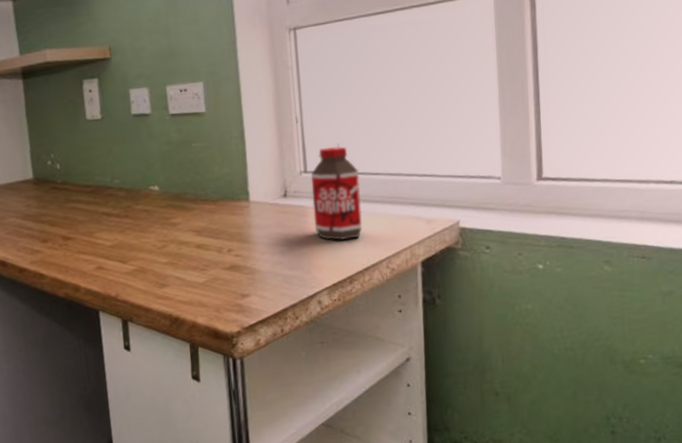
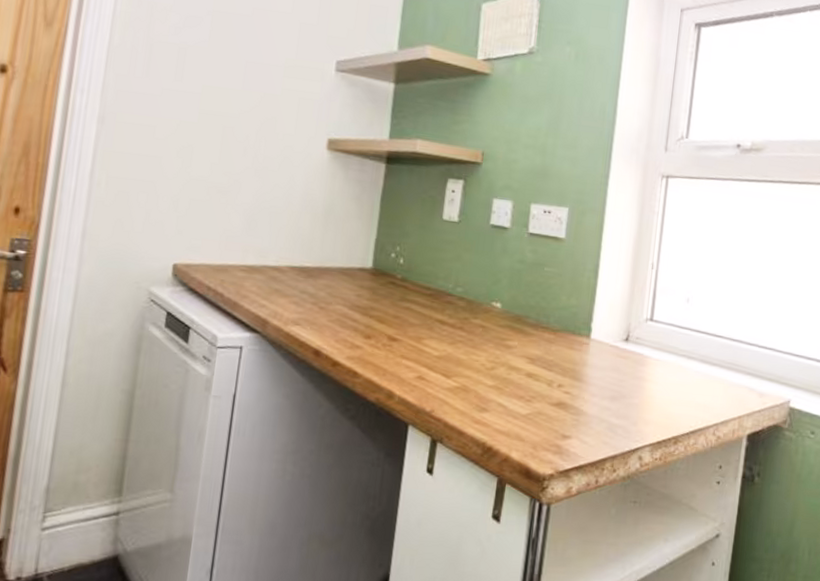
bottle: present [310,146,362,241] -> none [650,300,704,398]

